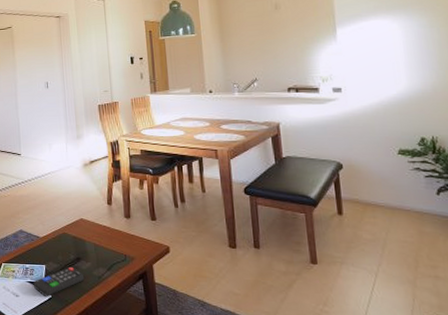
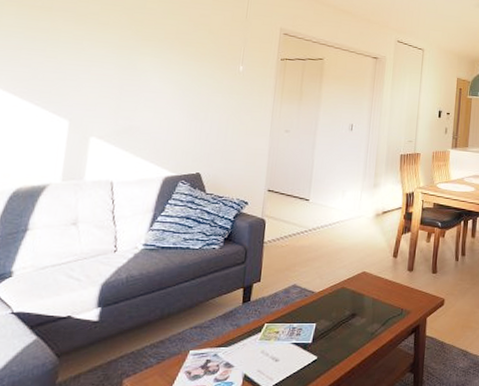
remote control: present [34,266,84,296] -> none [299,323,356,358]

